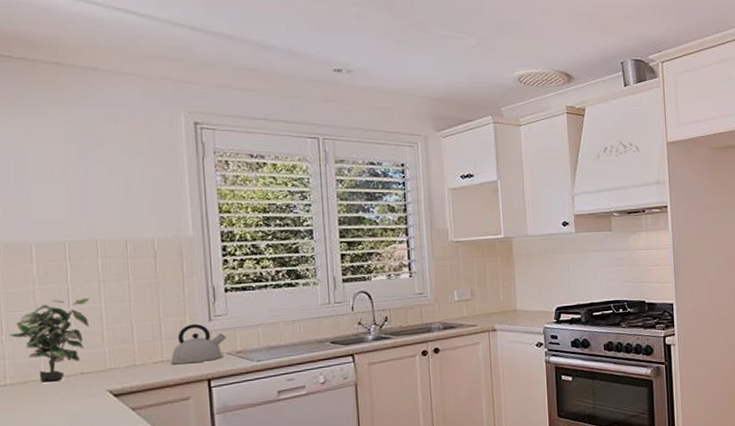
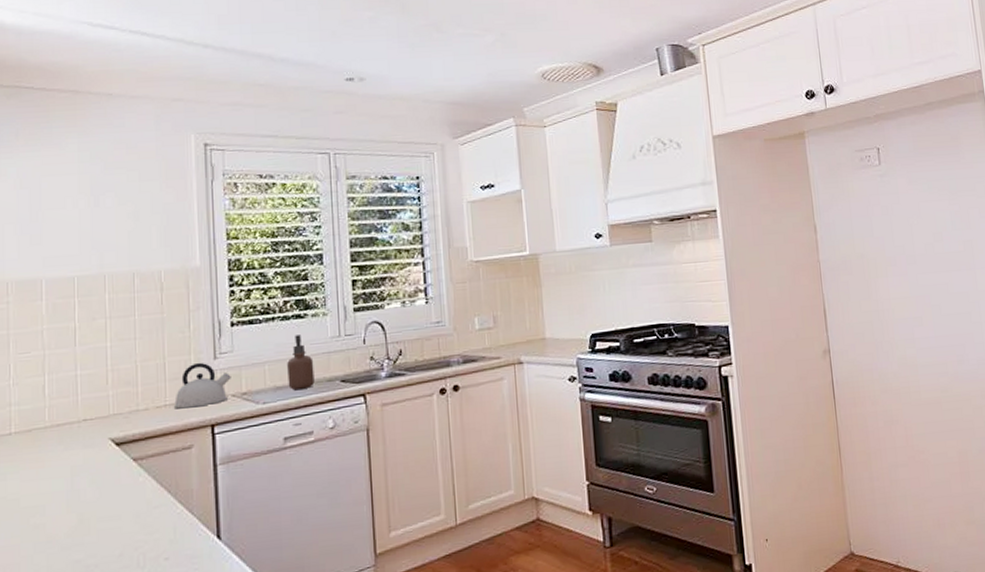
potted plant: present [10,298,90,384] -> none [17,336,96,432]
soap dispenser: none [280,301,306,350] -> present [287,335,315,391]

